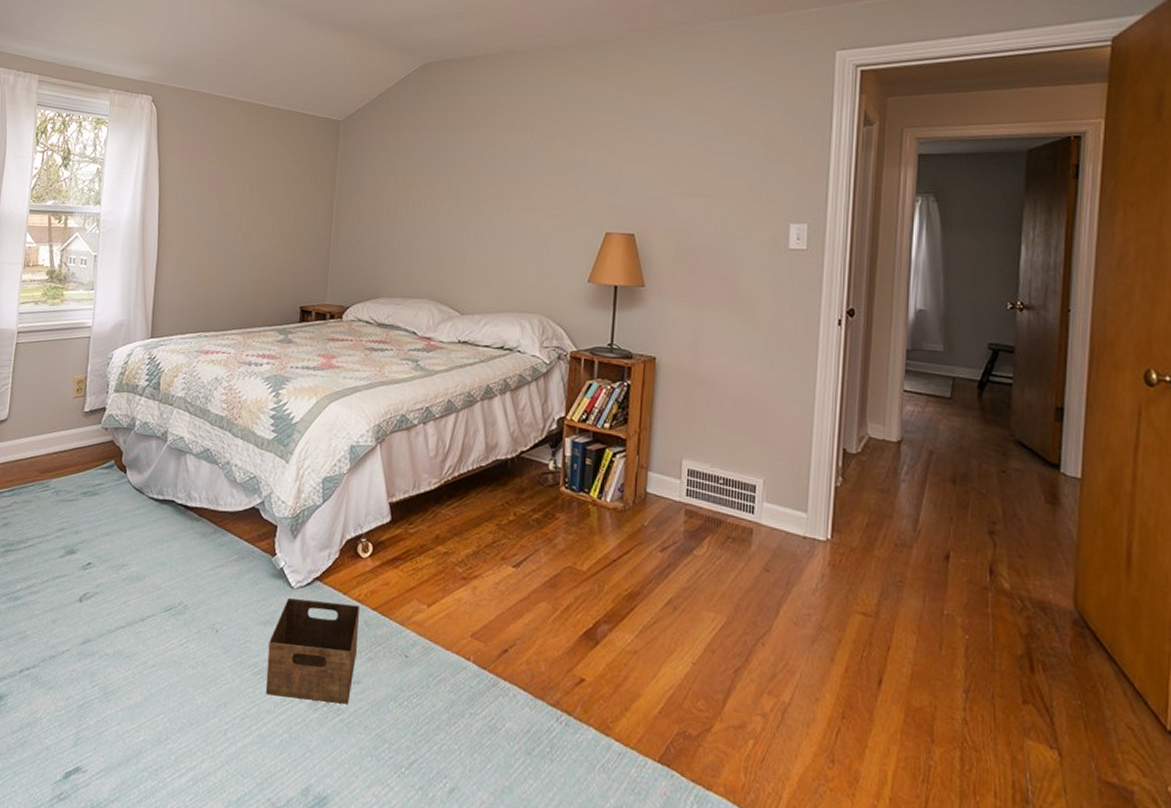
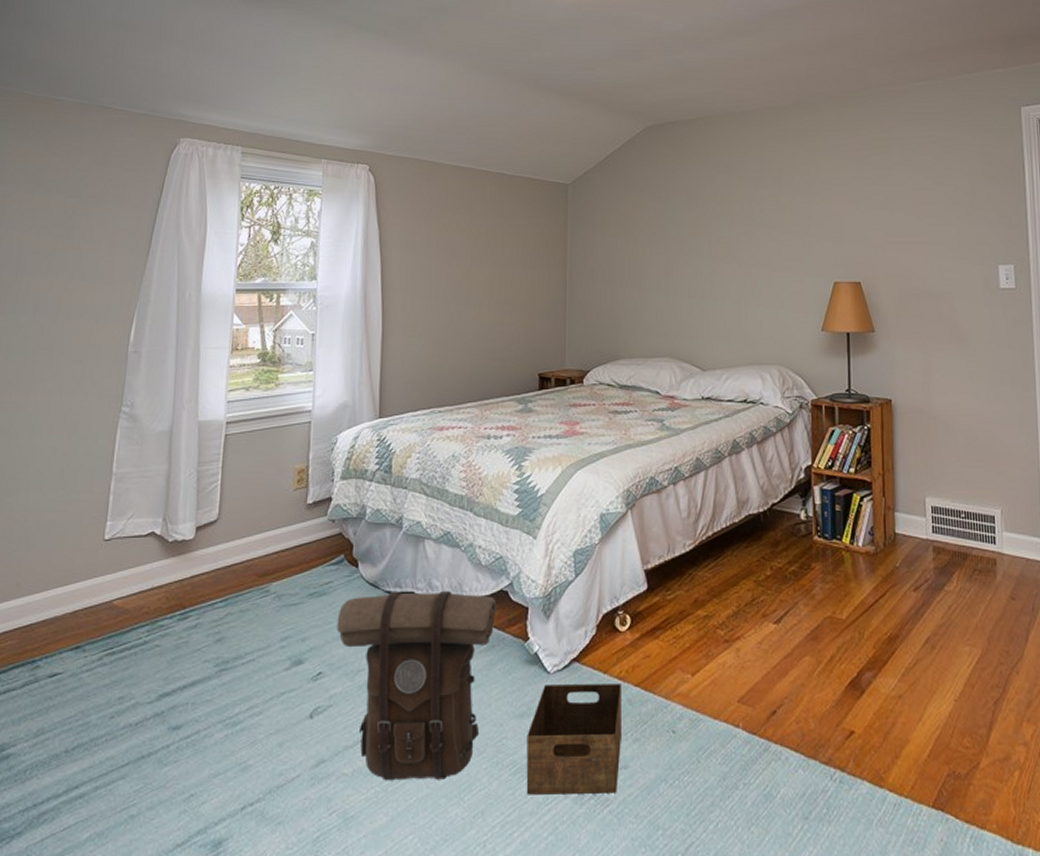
backpack: none [105,497,249,671] -> present [337,591,497,781]

